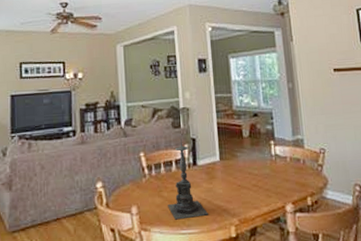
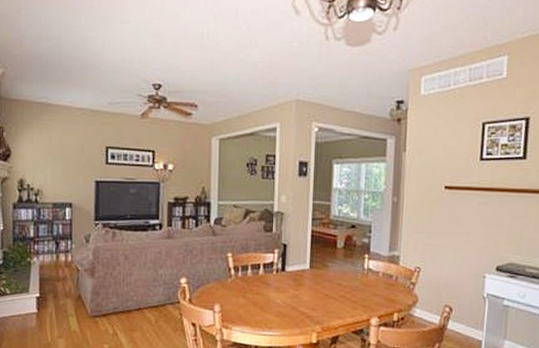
candle holder: present [168,137,209,220] -> none [251,242,292,322]

